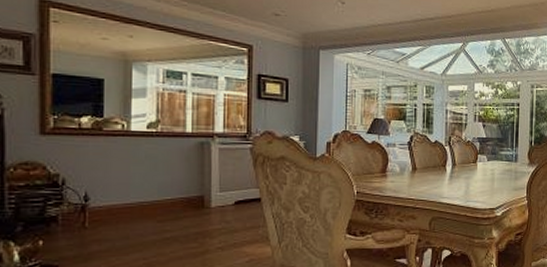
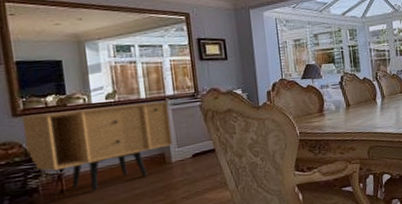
sideboard: none [51,135,215,229] -> present [22,101,173,192]

